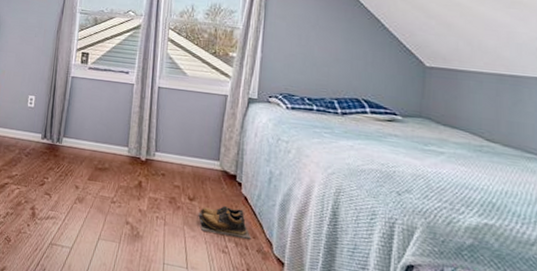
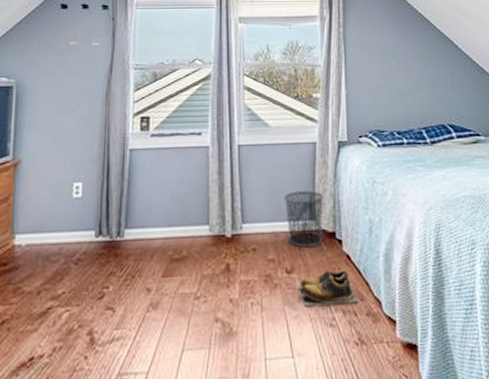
waste bin: none [193,134,229,184] -> present [283,191,323,248]

